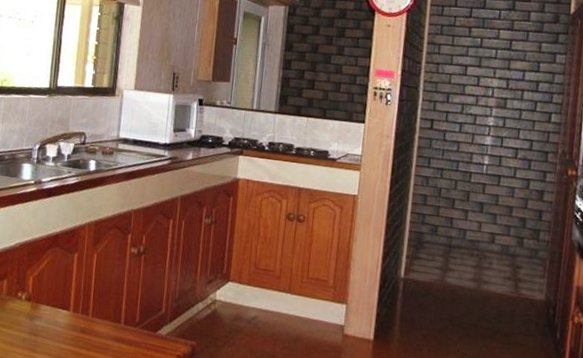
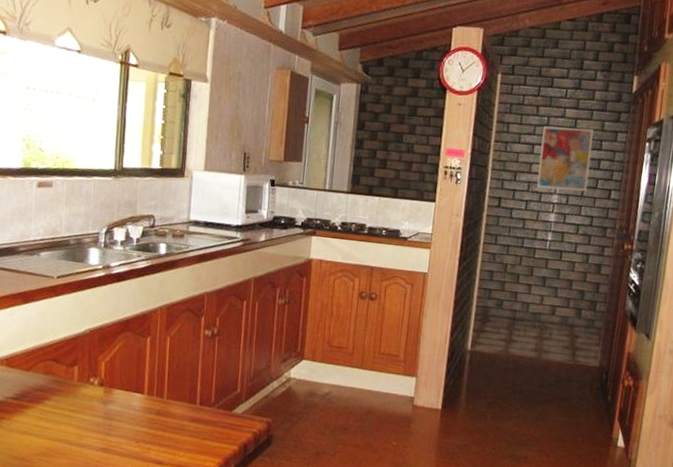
wall art: none [471,47,530,114] -> present [537,126,594,191]

